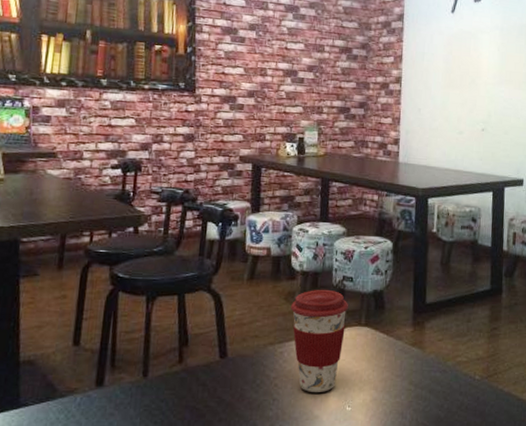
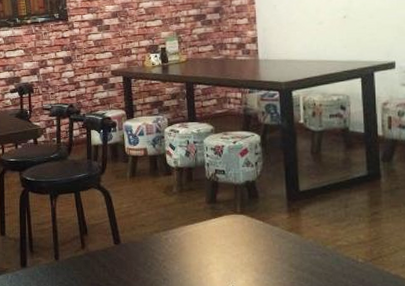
coffee cup: present [290,289,348,392] -> none [170,182,223,273]

